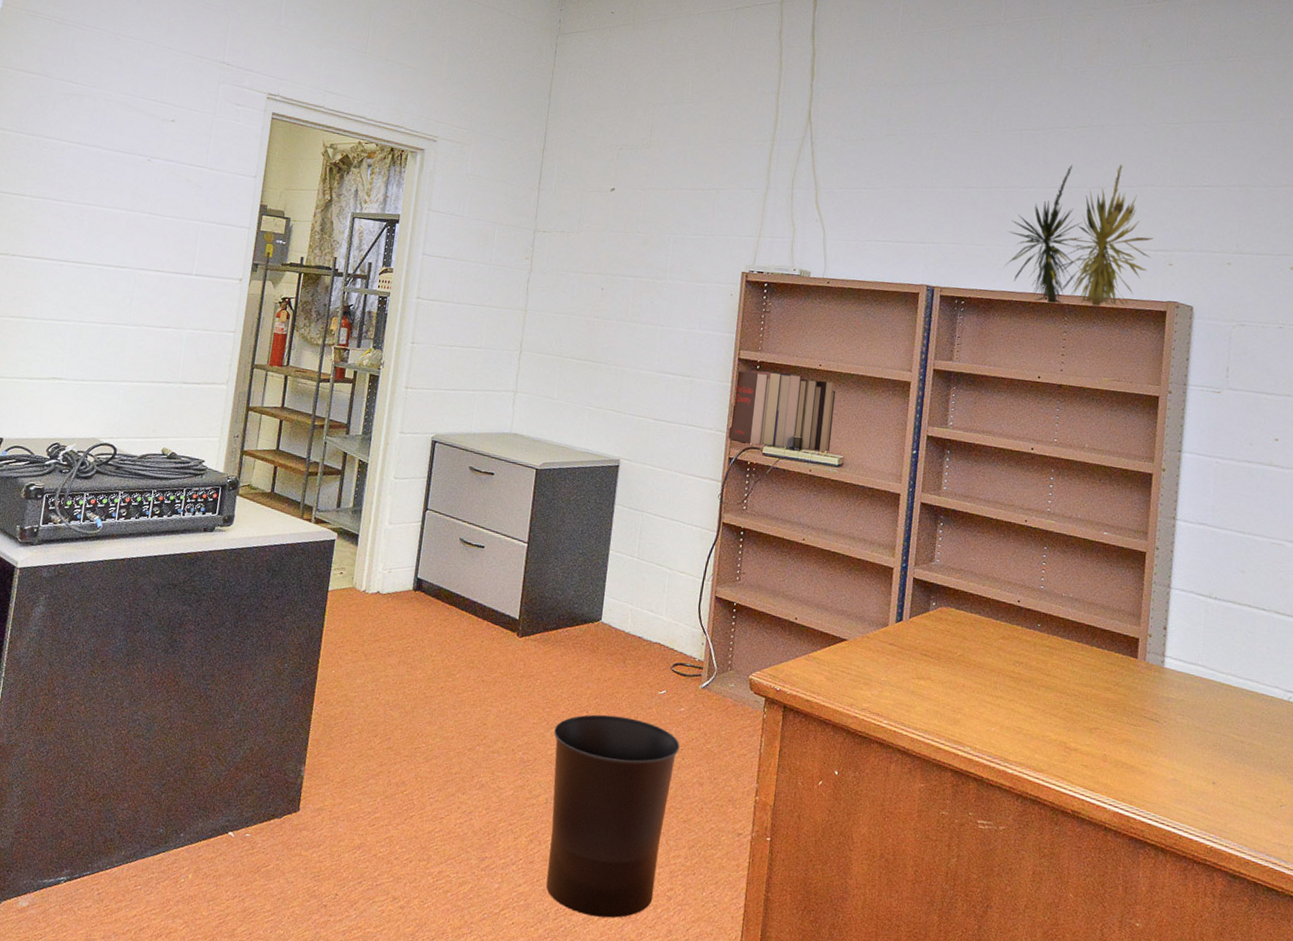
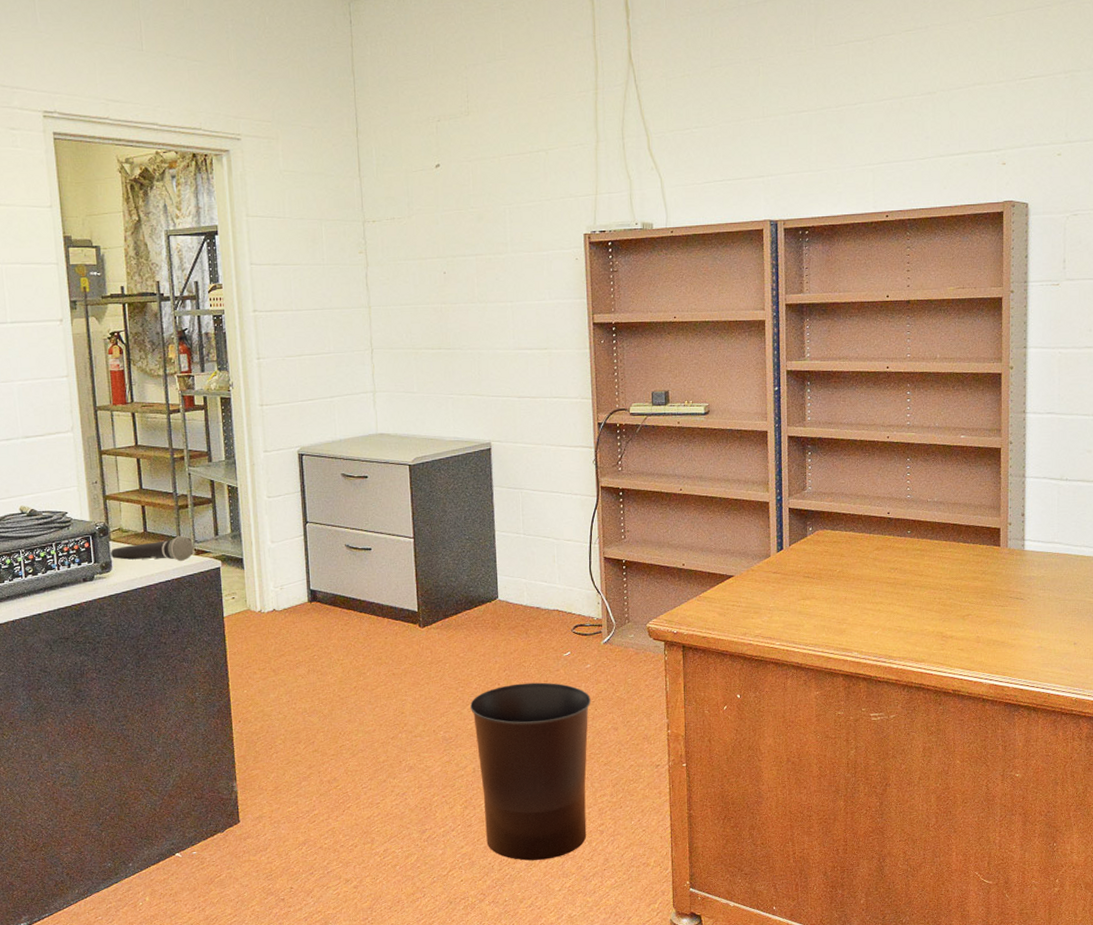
microphone: none [235,502,315,528] -> present [111,536,195,562]
books: present [728,370,836,452] -> none [593,330,695,407]
plant: present [1003,164,1154,306] -> none [843,65,986,221]

